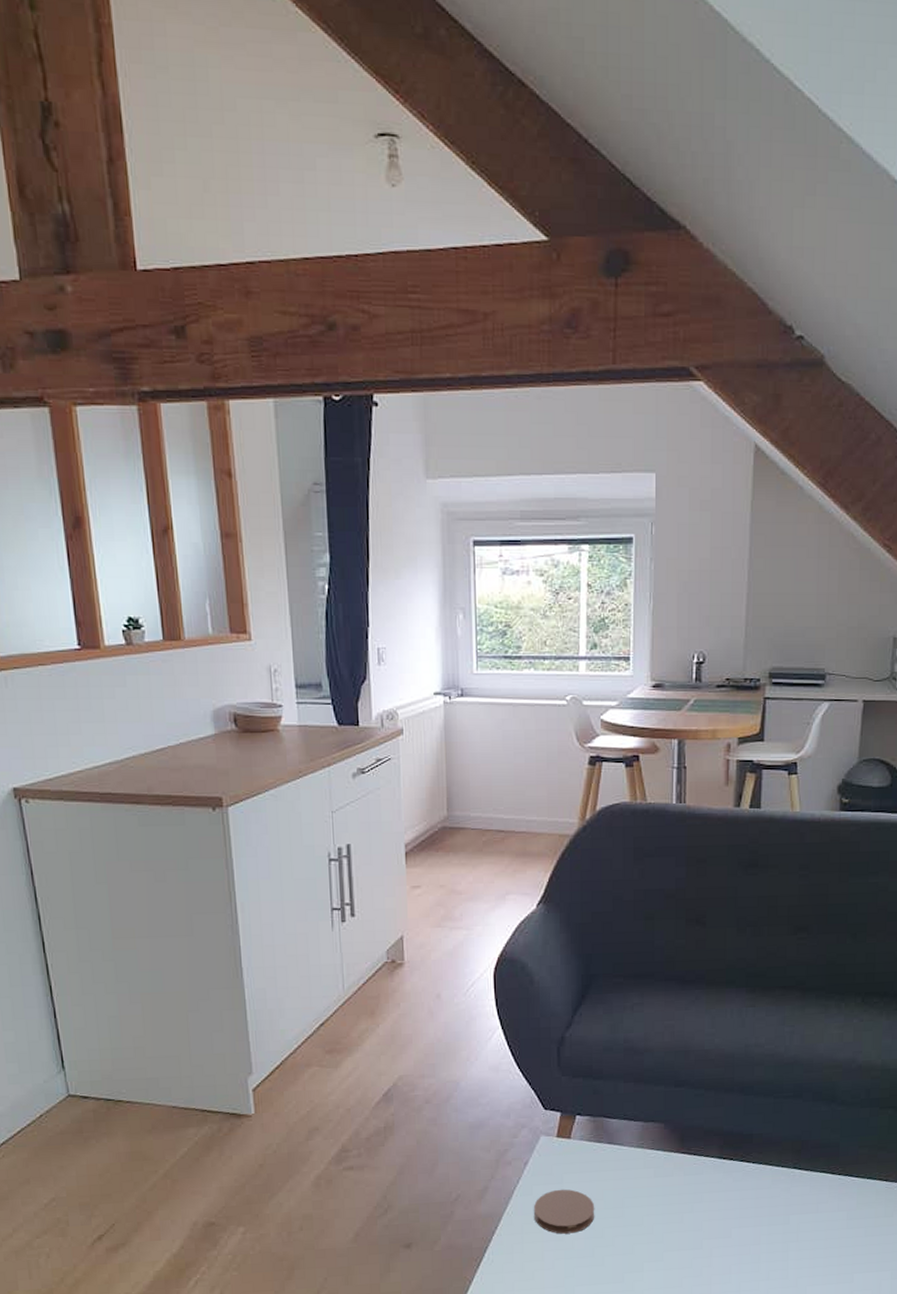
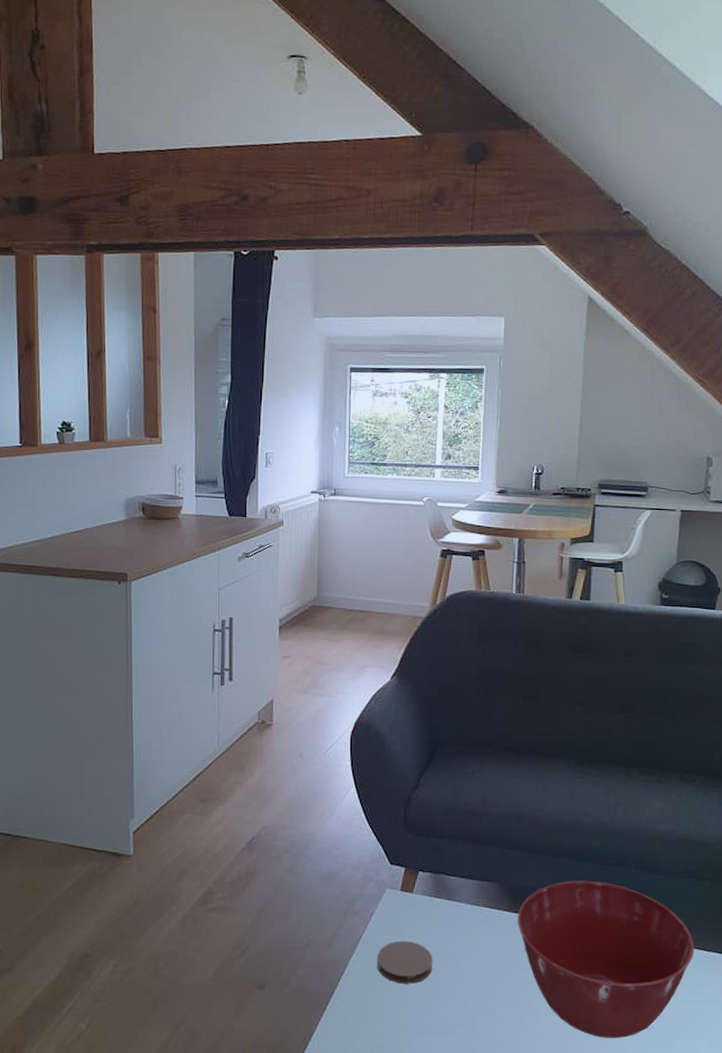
mixing bowl: none [686,1115,876,1277] -> present [518,880,695,1038]

